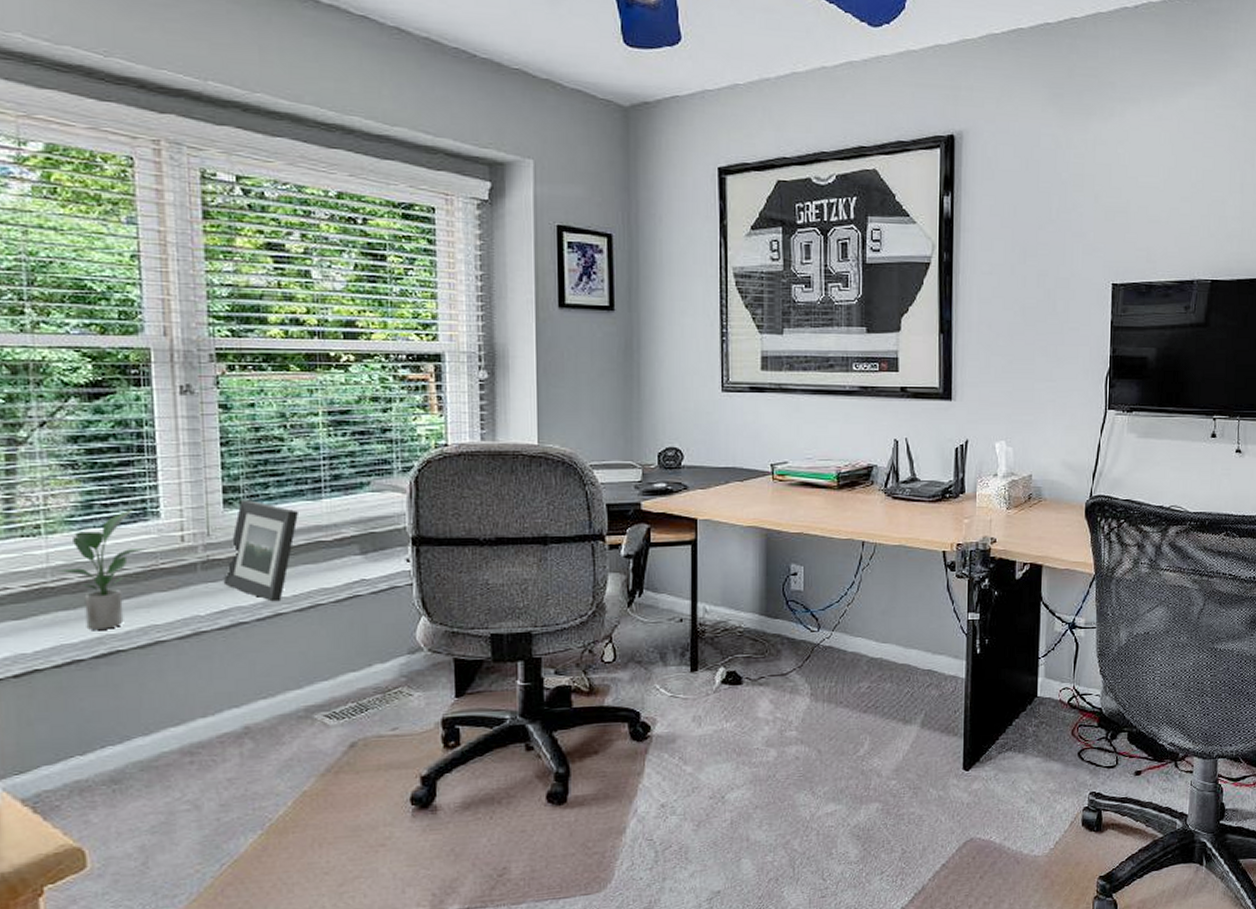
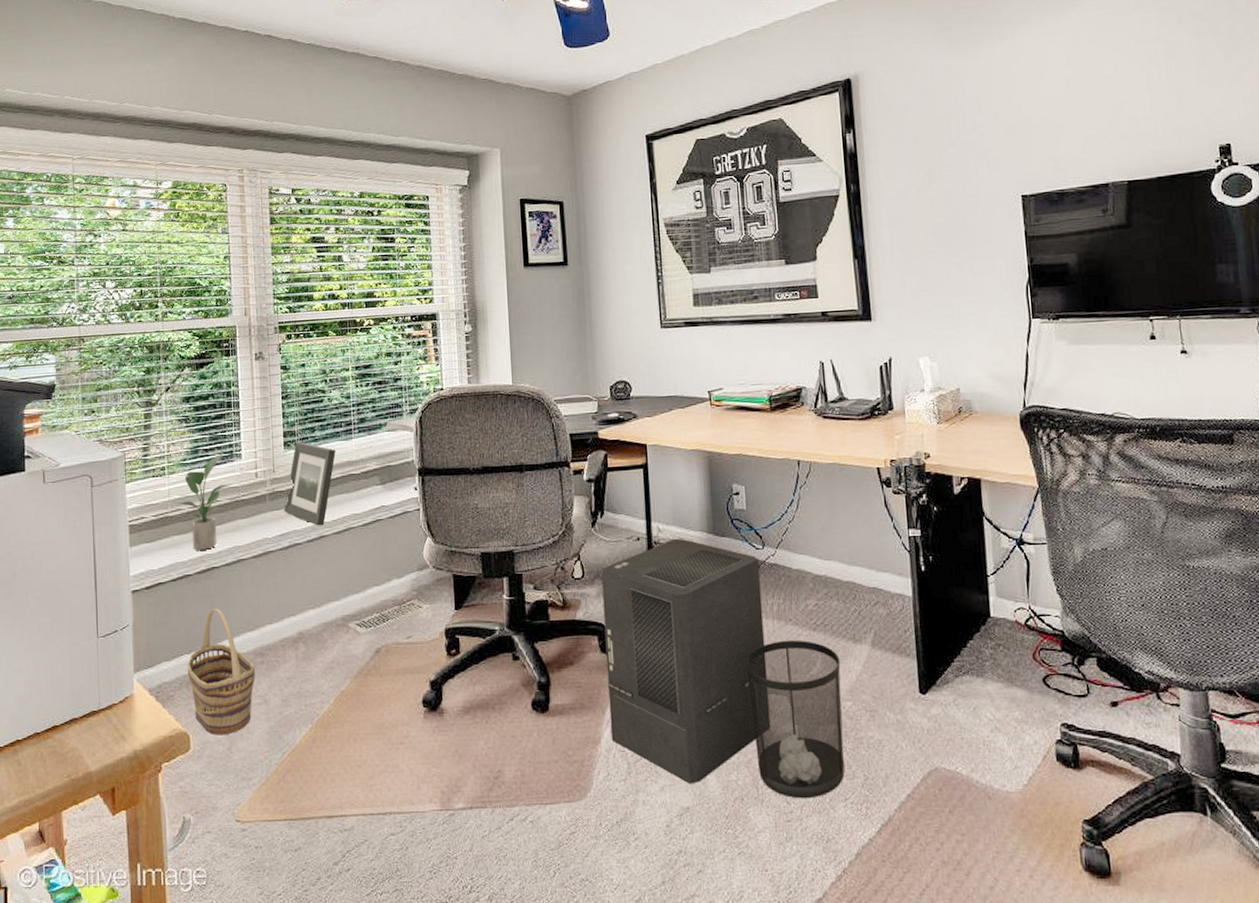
basket: none [79,699,182,849] -> present [187,608,255,735]
computer tower: none [636,621,813,869] -> present [601,539,770,784]
waste bin: none [791,722,889,876] -> present [745,639,845,799]

